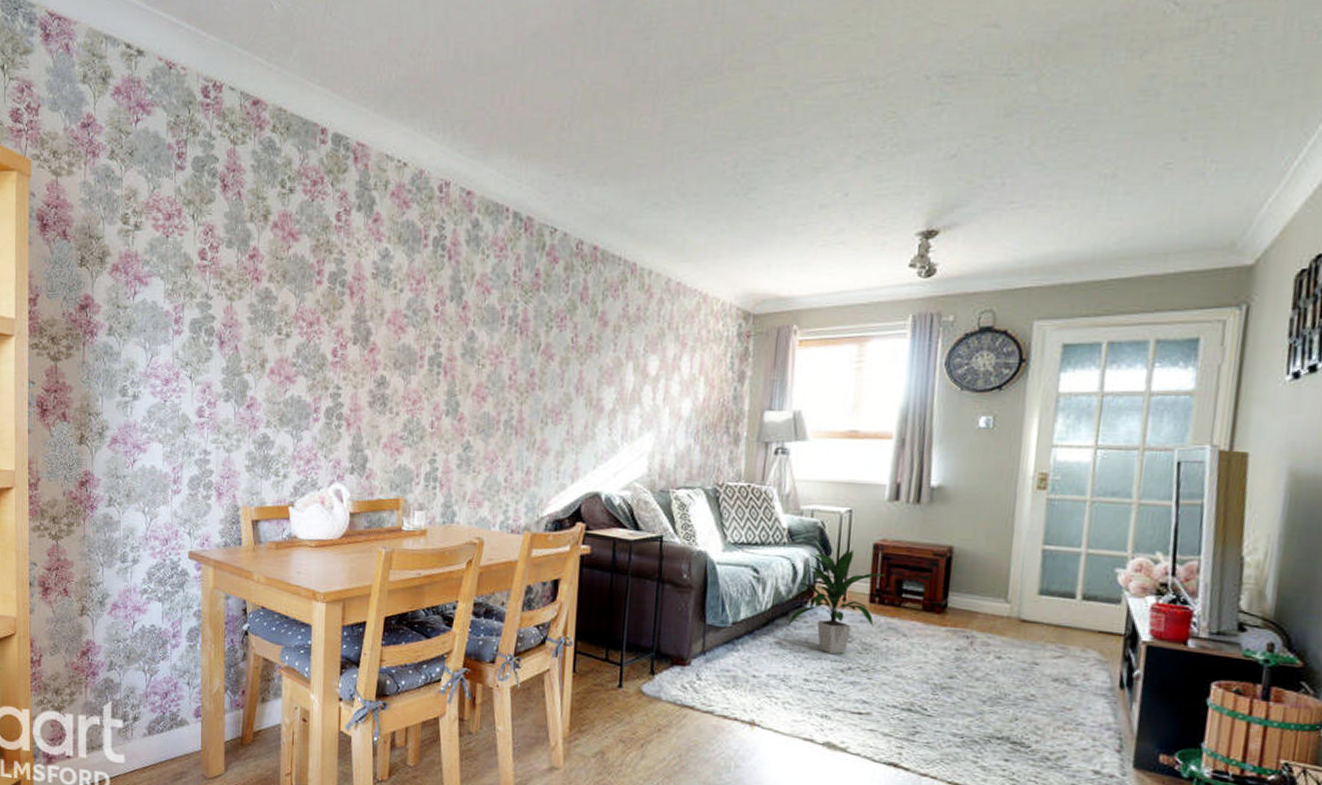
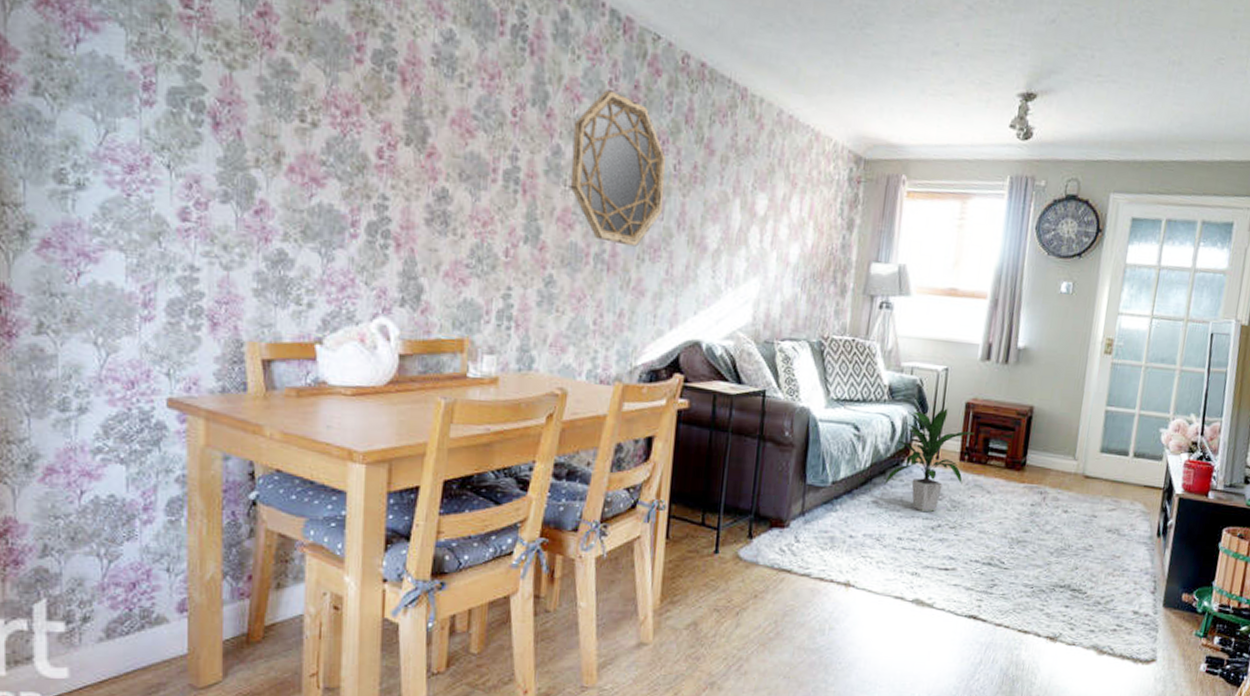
home mirror: none [482,280,565,412] -> present [570,89,667,247]

